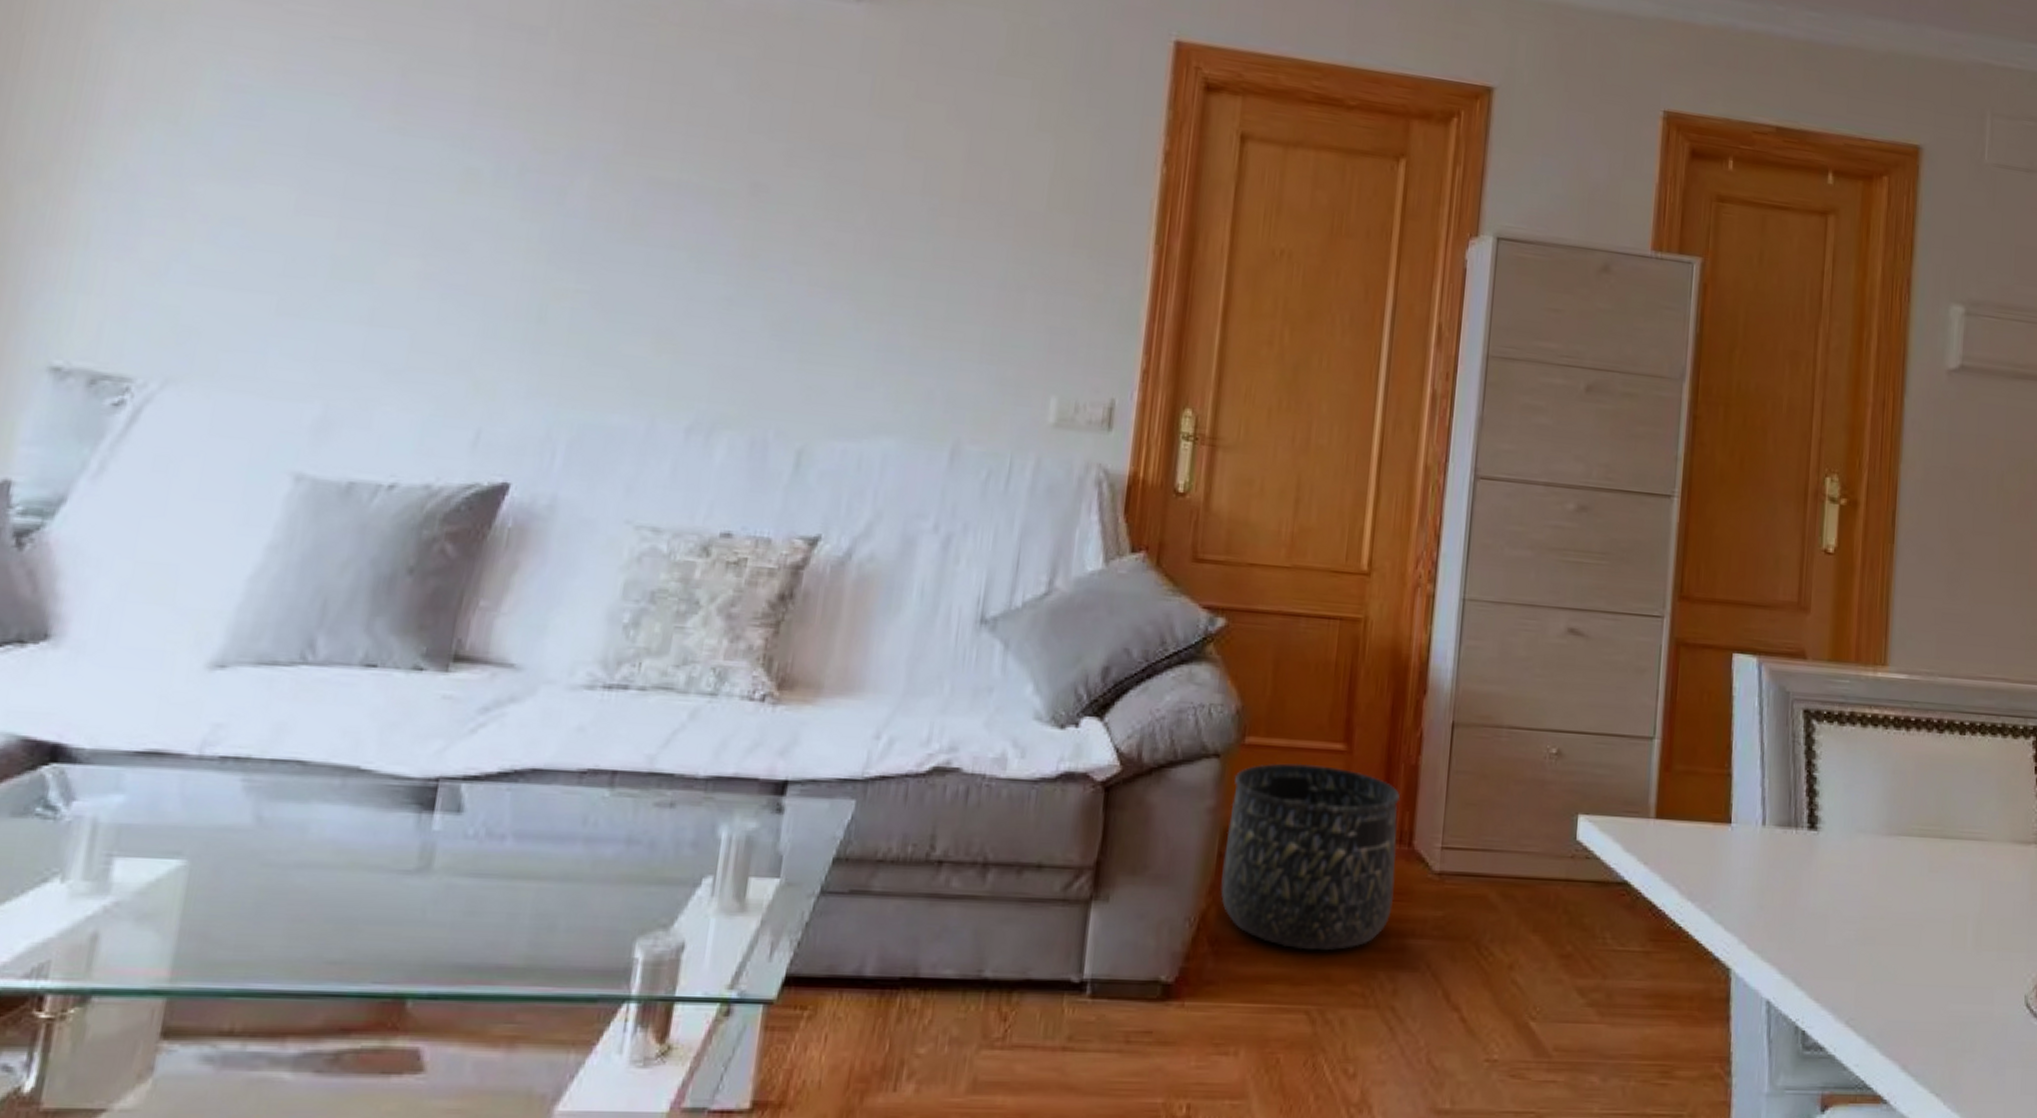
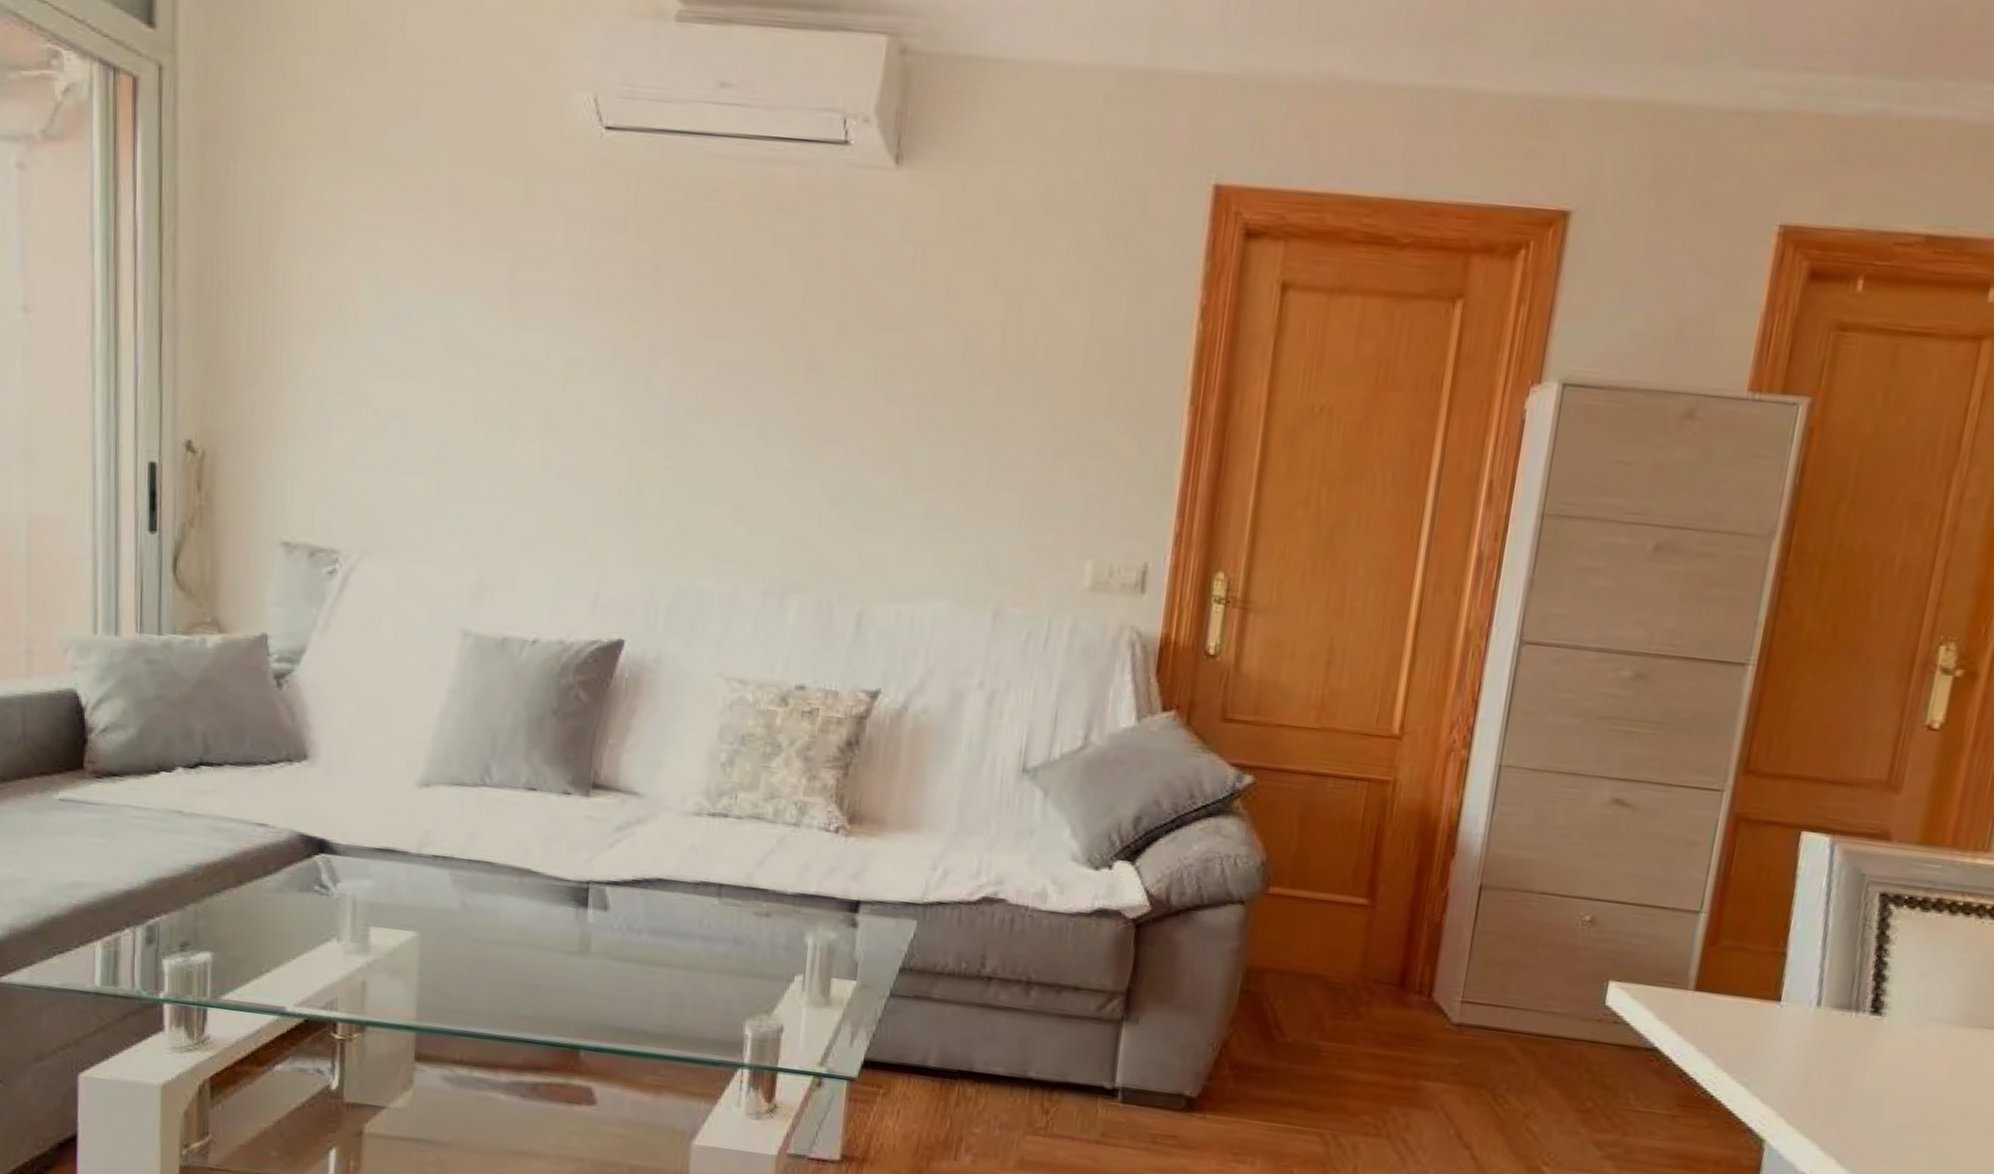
basket: present [1220,762,1401,950] -> none [1242,912,1422,1084]

